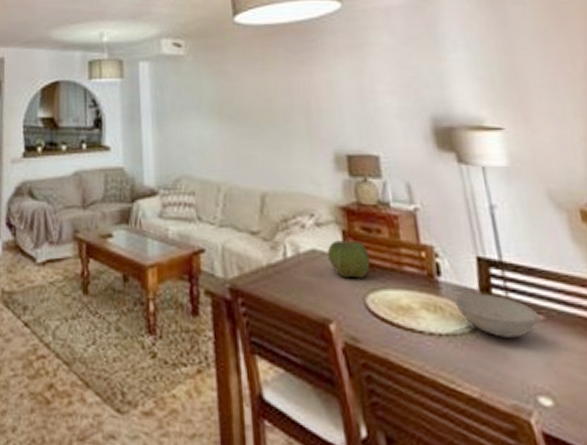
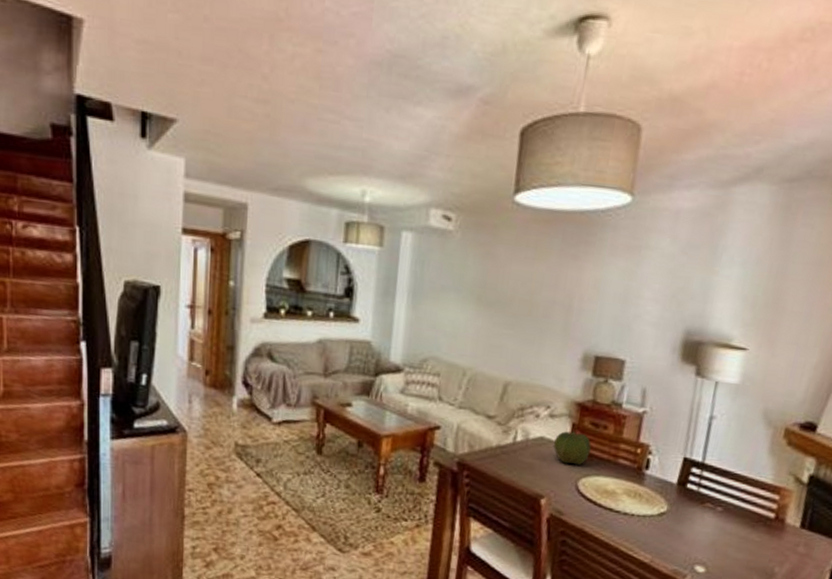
bowl: present [454,293,540,338] -> none [652,485,719,523]

